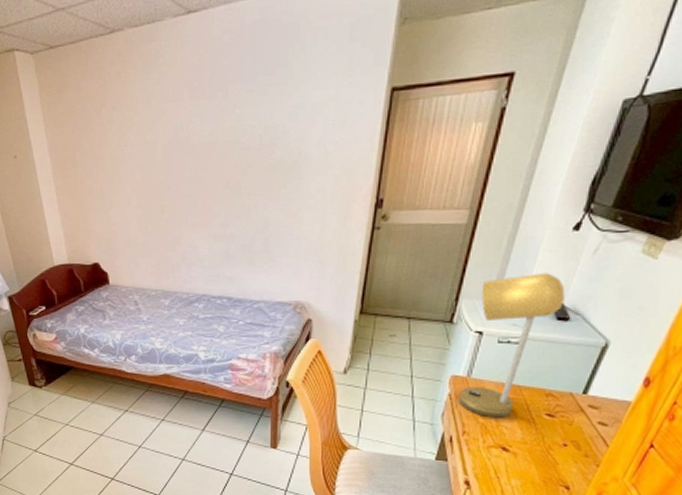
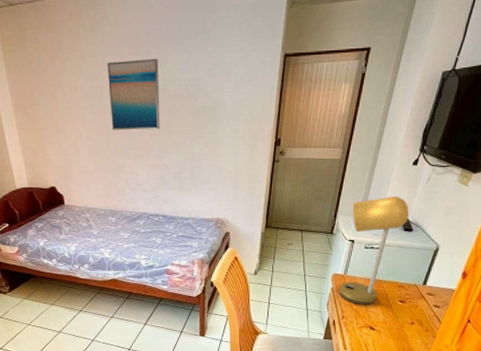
wall art: none [162,101,226,193] -> present [107,58,160,130]

